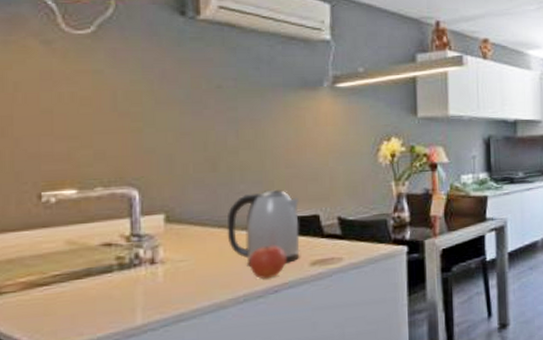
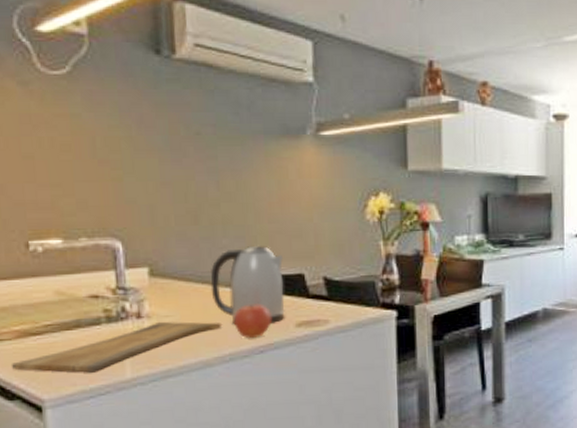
cutting board: none [13,265,237,323] -> present [10,321,222,373]

